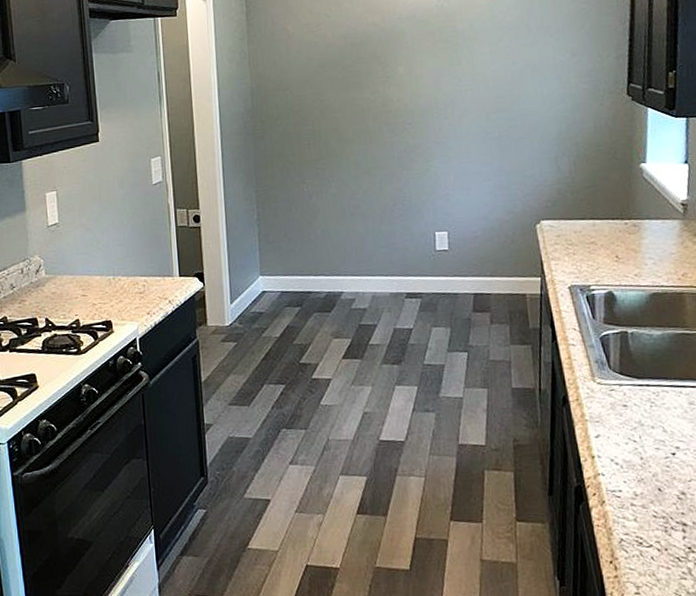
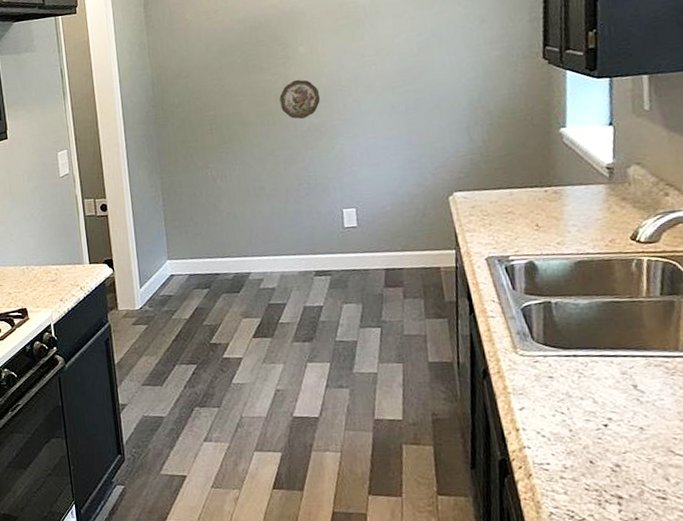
decorative plate: none [377,99,418,139] -> present [279,79,321,119]

